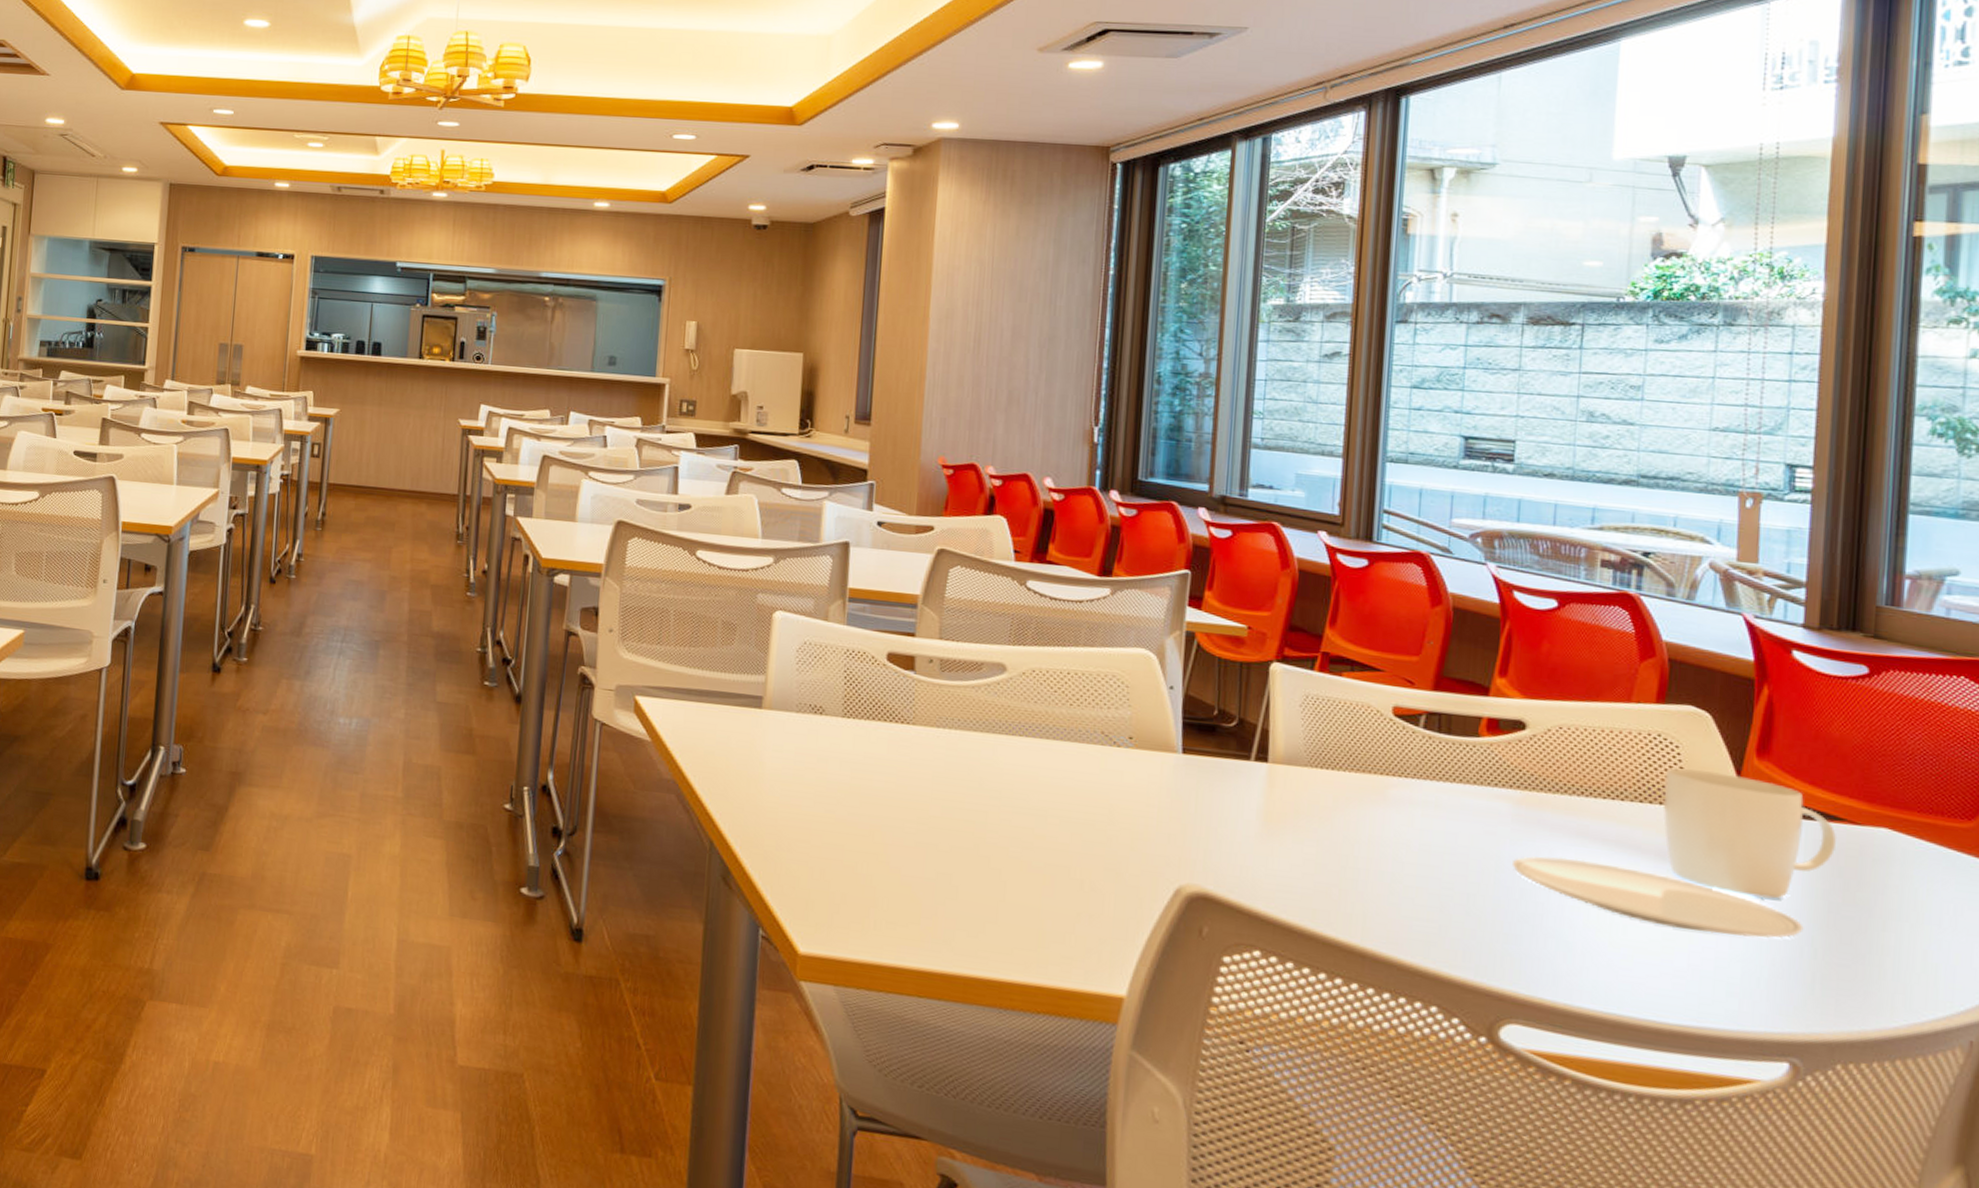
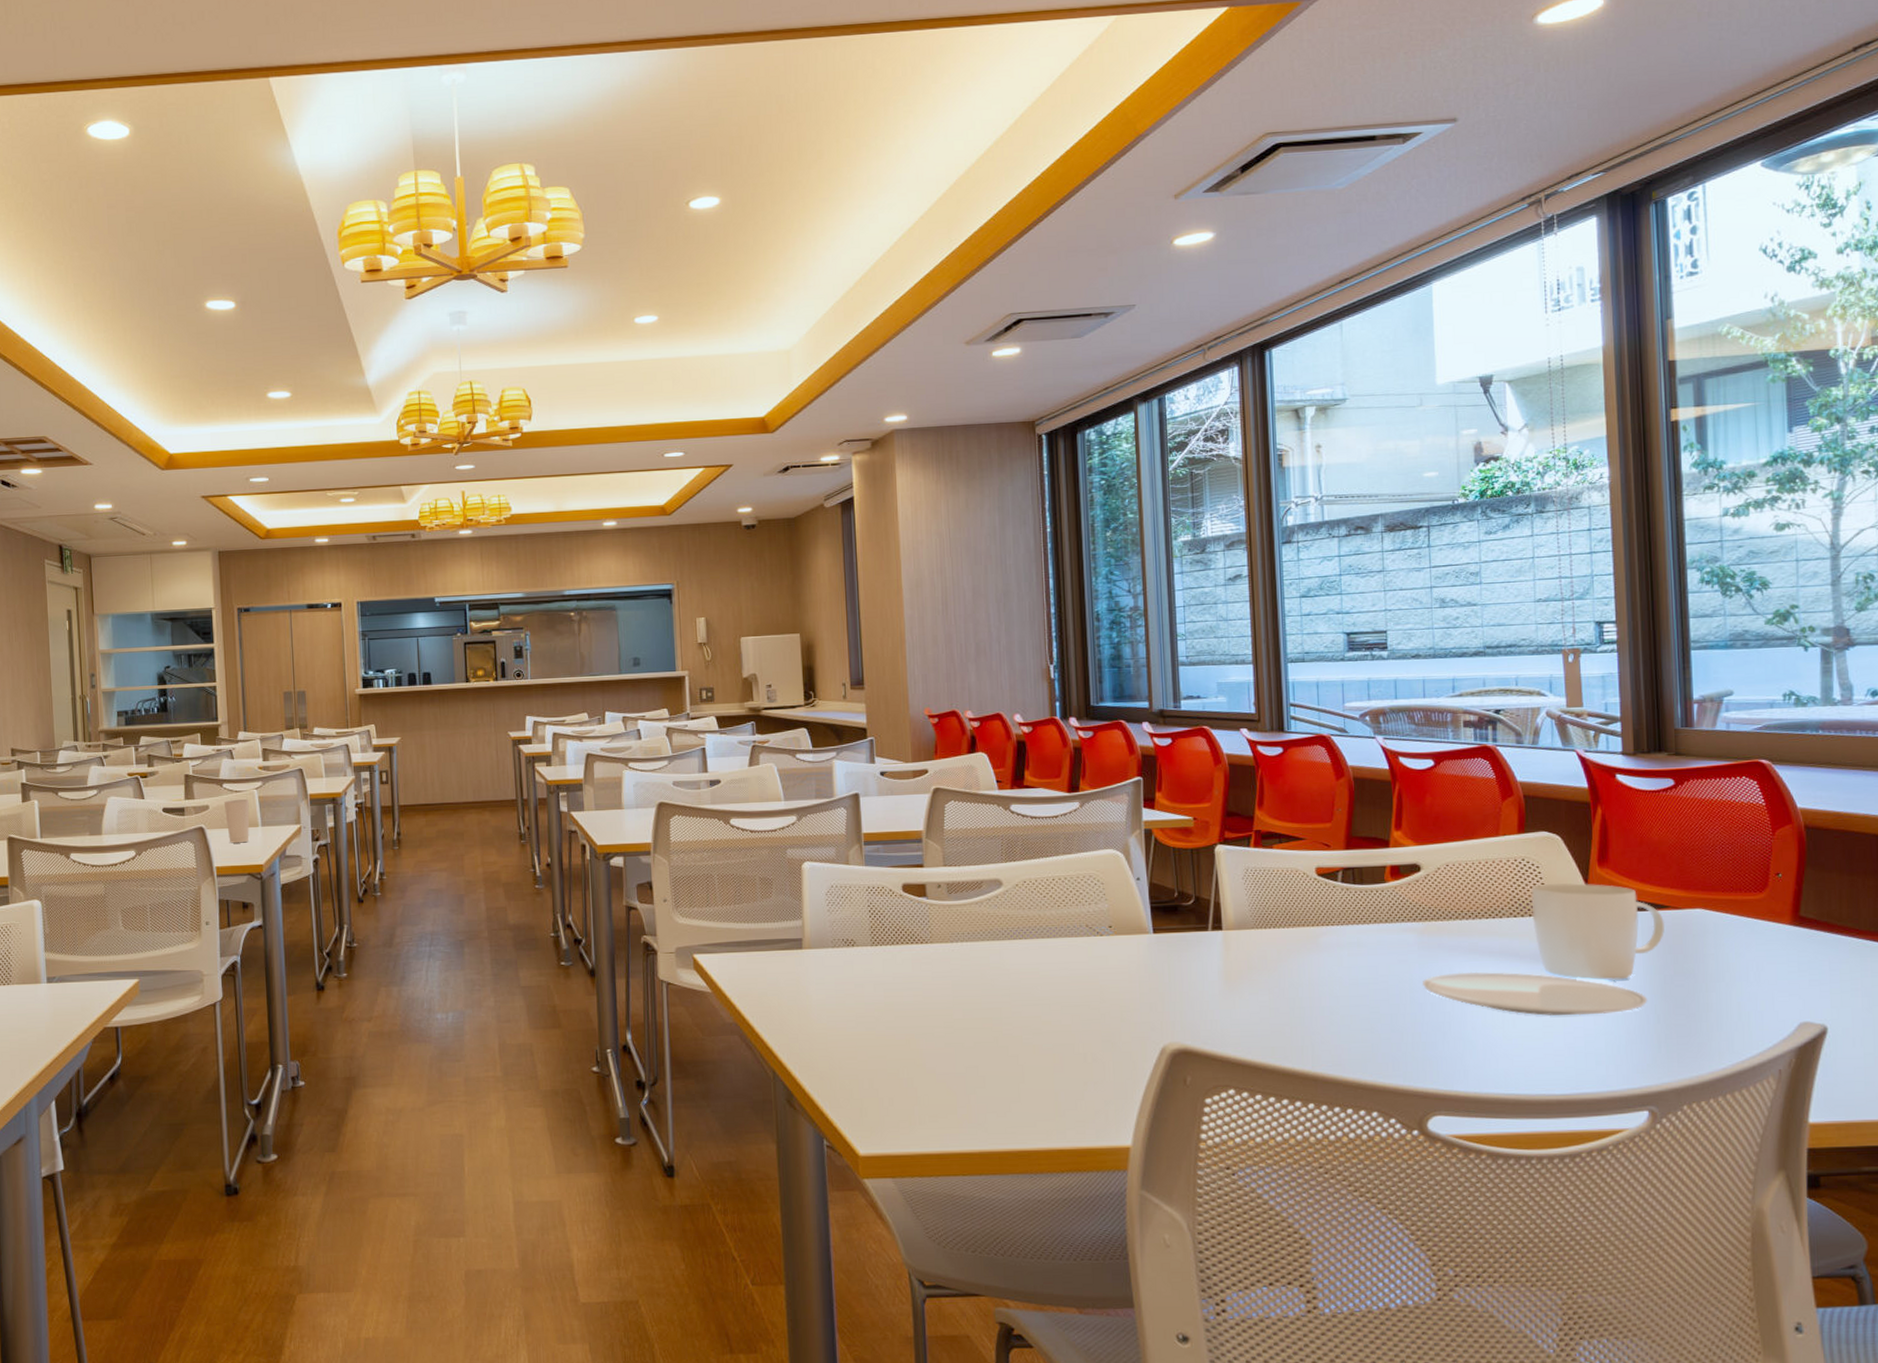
cup: none [139,452,167,500] -> present [223,799,250,844]

